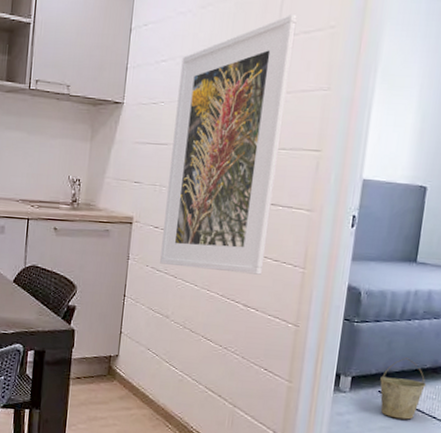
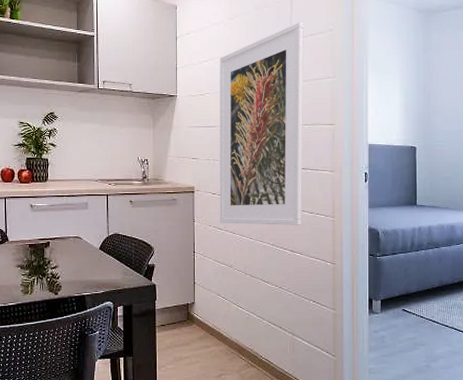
bucket: present [380,358,426,420] -> none [403,281,437,330]

